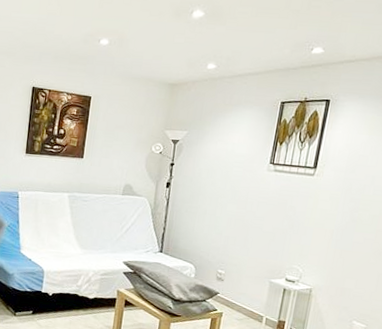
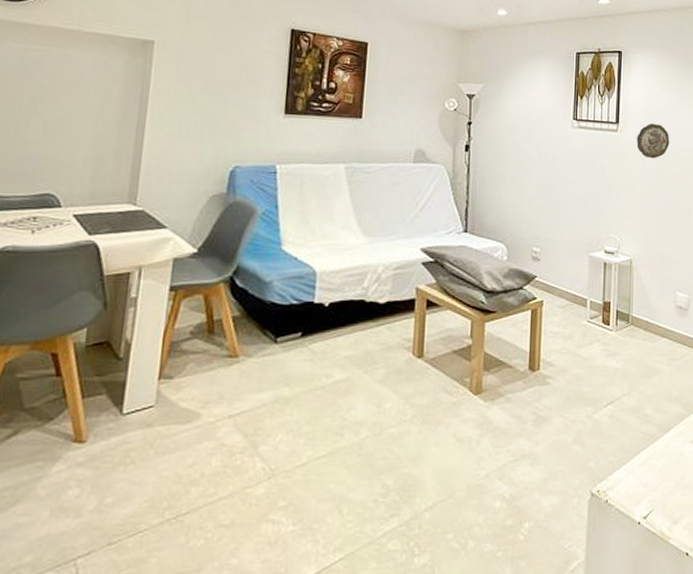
decorative plate: none [332,168,370,202] -> present [637,123,670,159]

